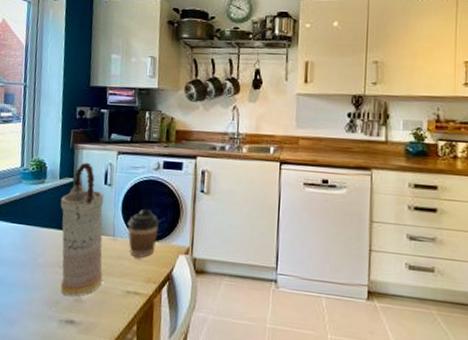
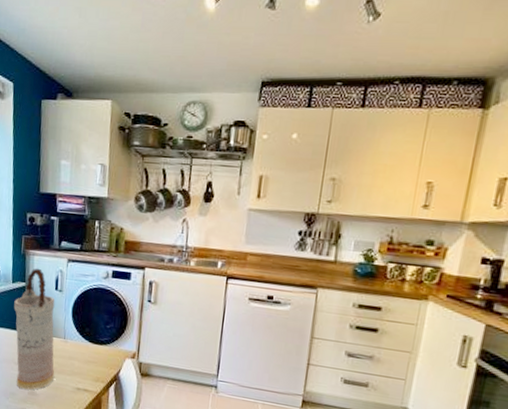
coffee cup: present [127,209,160,258] -> none [77,315,108,360]

